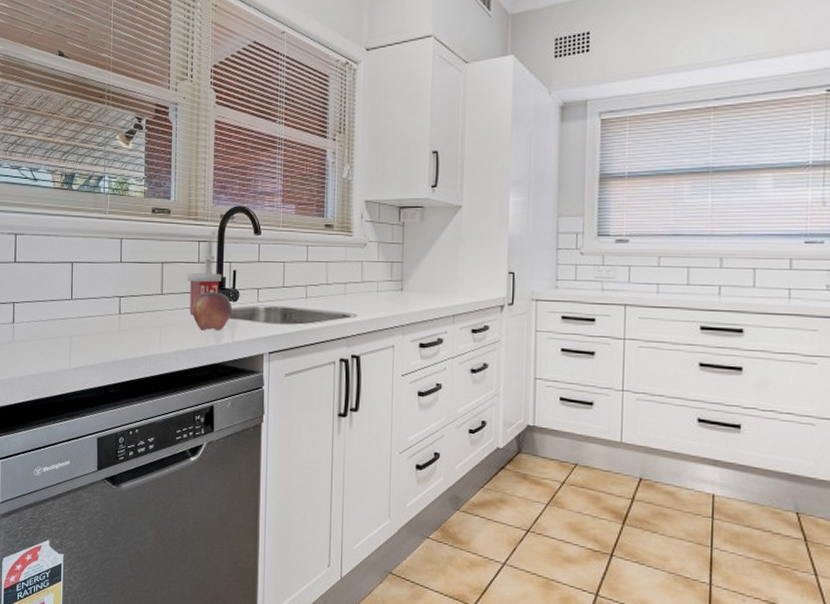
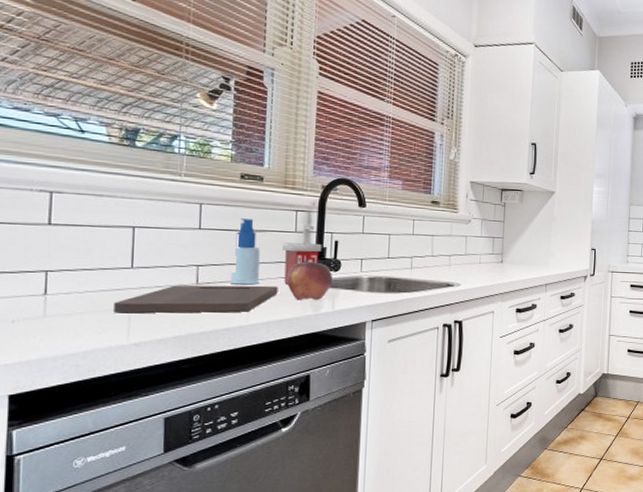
cutting board: none [59,315,185,342] -> present [114,284,278,314]
spray bottle: none [145,251,169,316] -> present [229,219,260,286]

